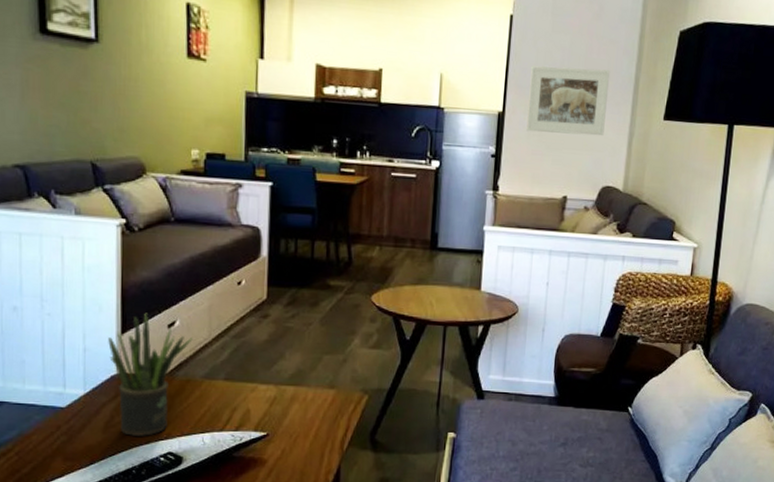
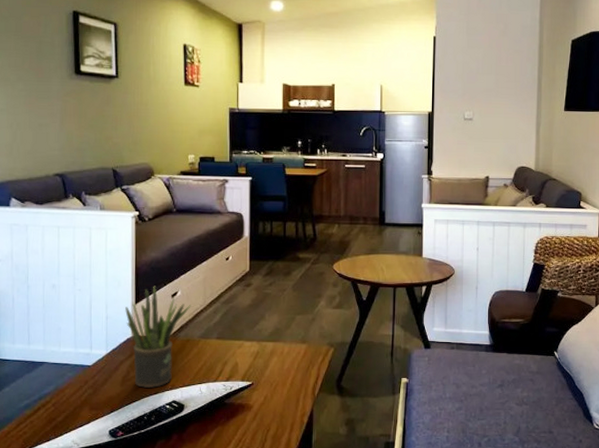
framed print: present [526,66,611,136] -> none [452,74,518,127]

